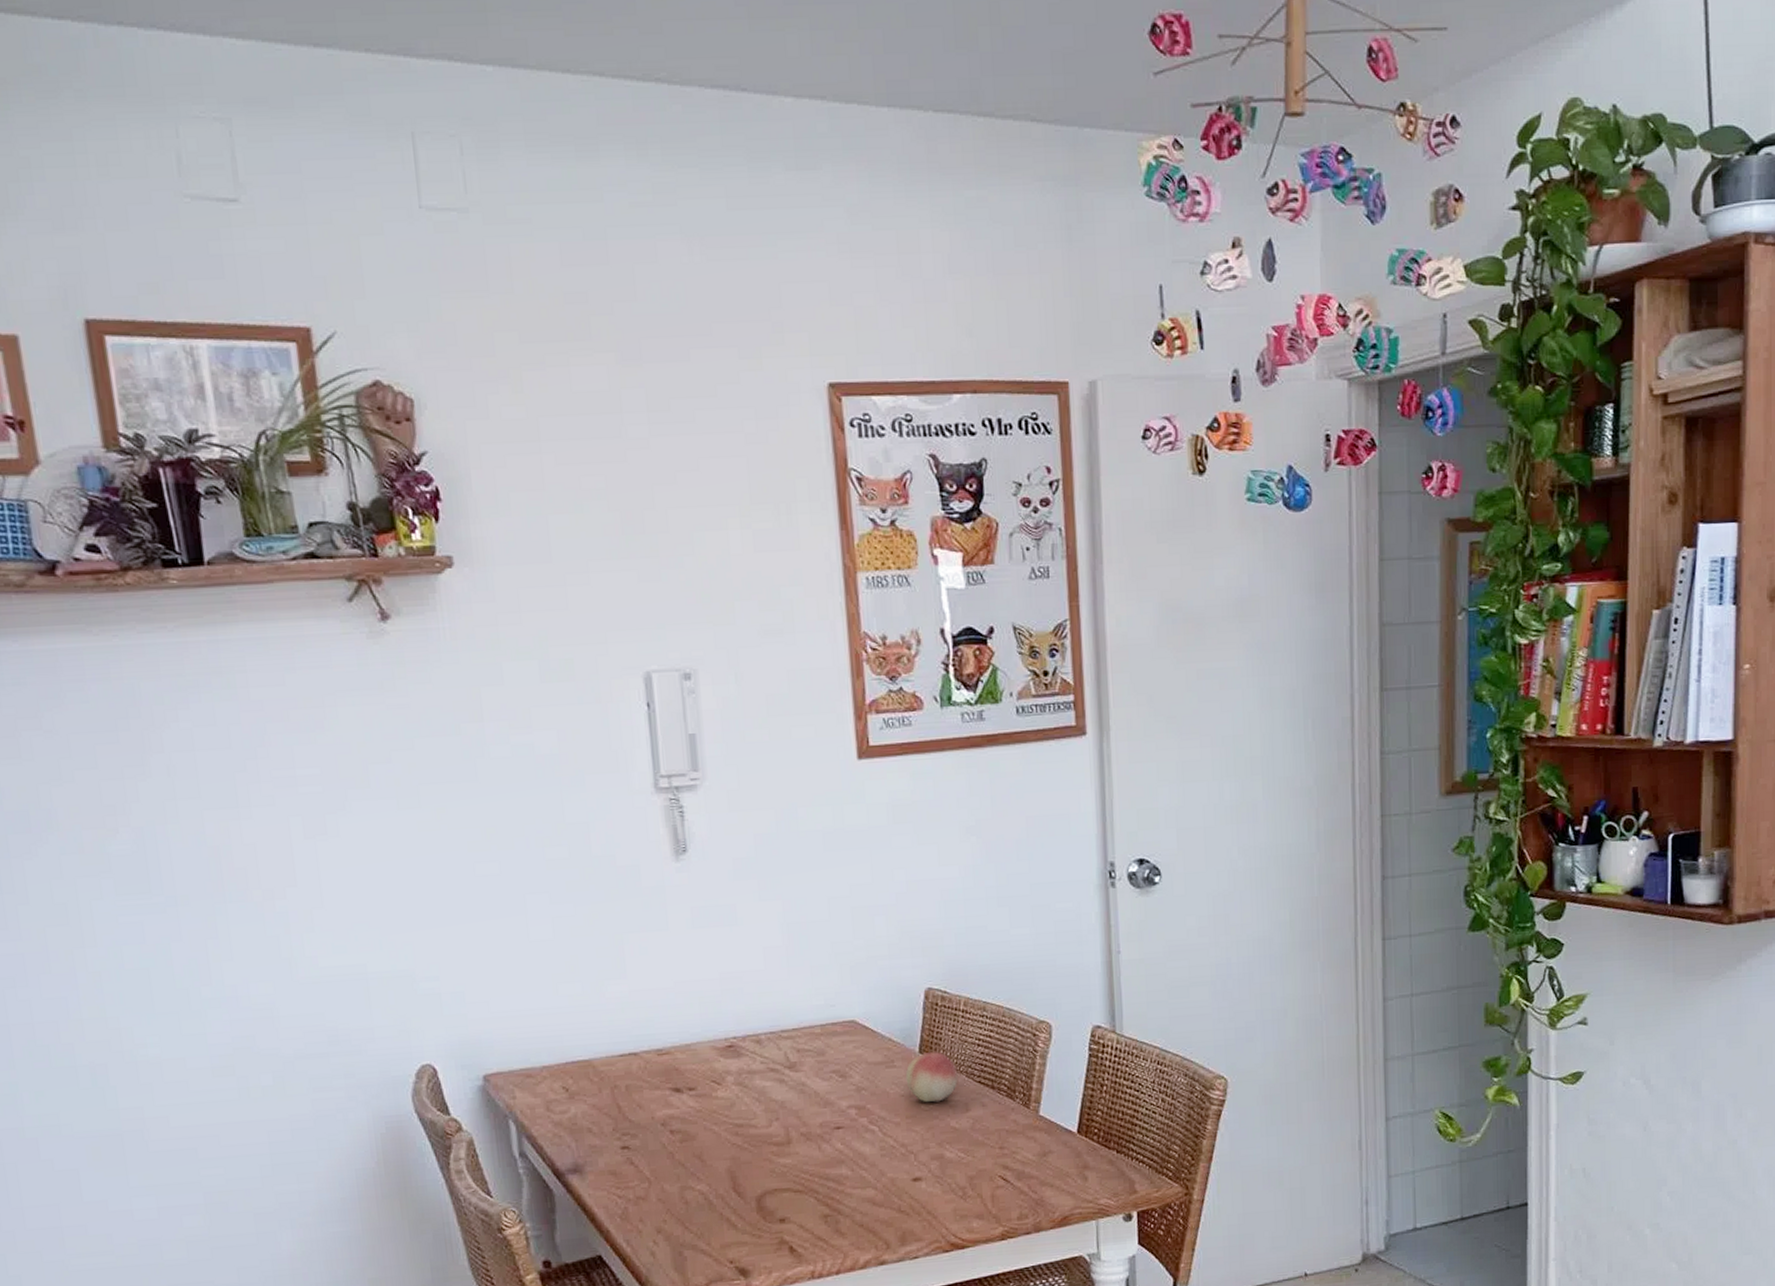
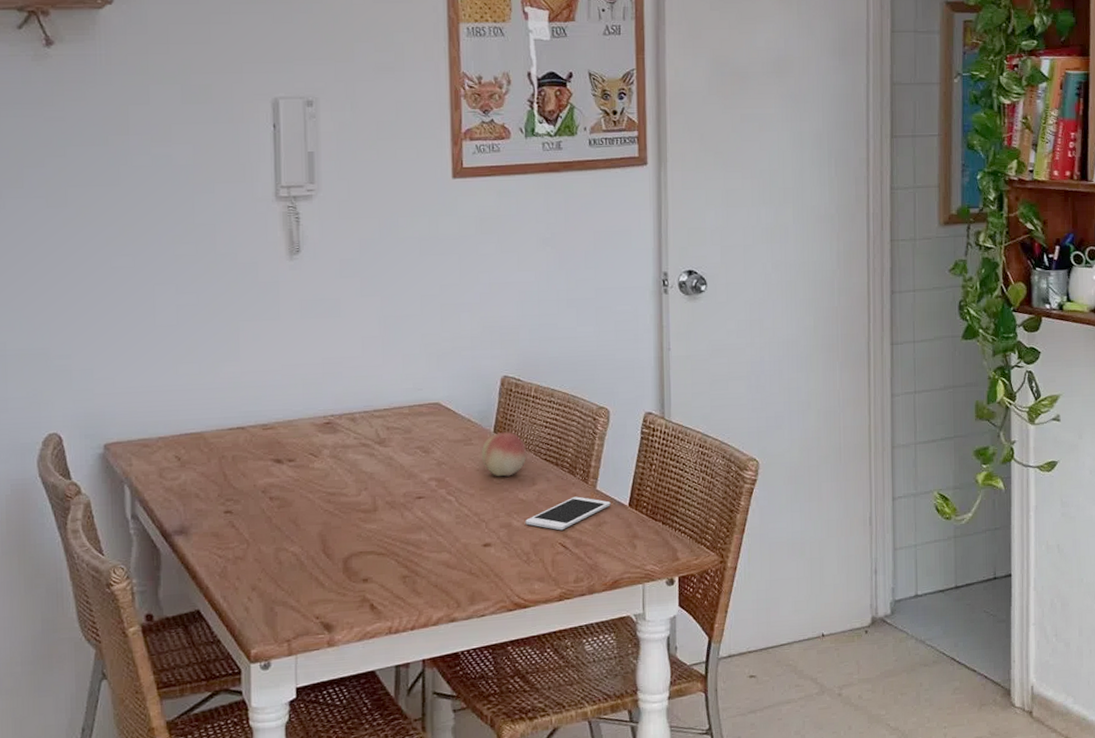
cell phone: none [959,1123,1057,1162] -> present [525,496,611,531]

